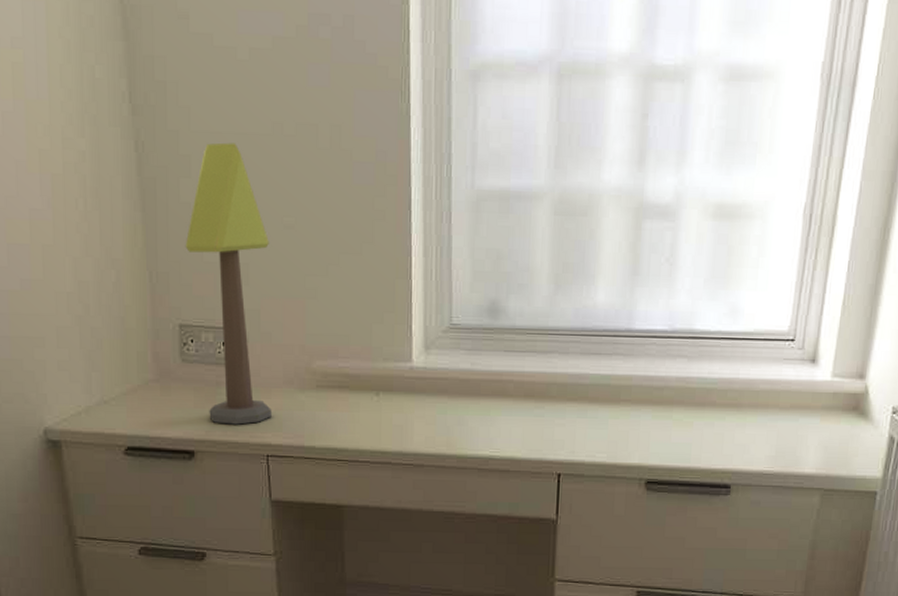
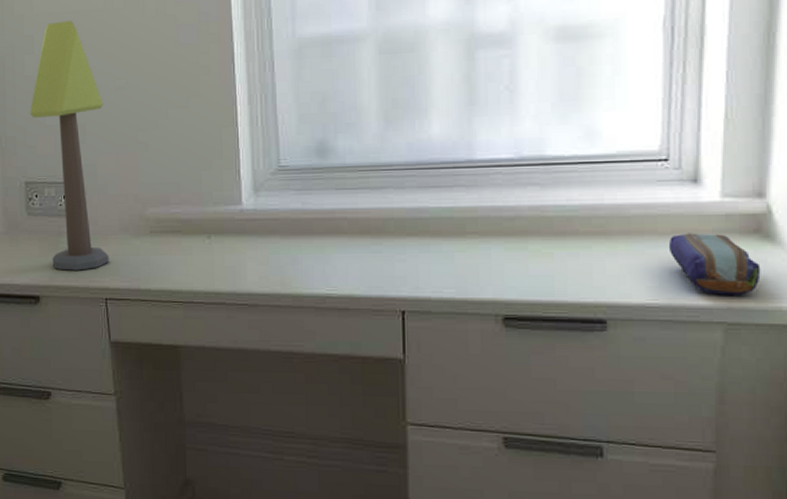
pencil case: none [786,408,855,465] -> present [668,233,761,295]

